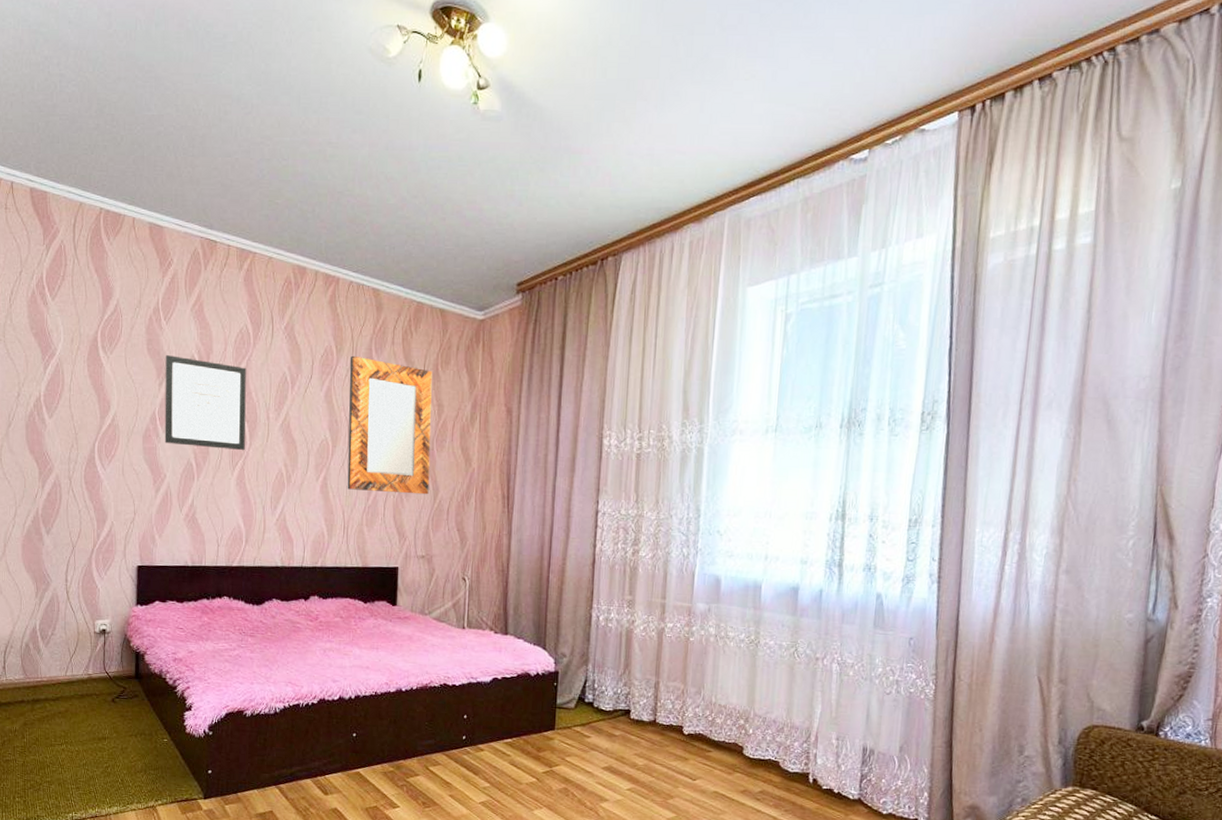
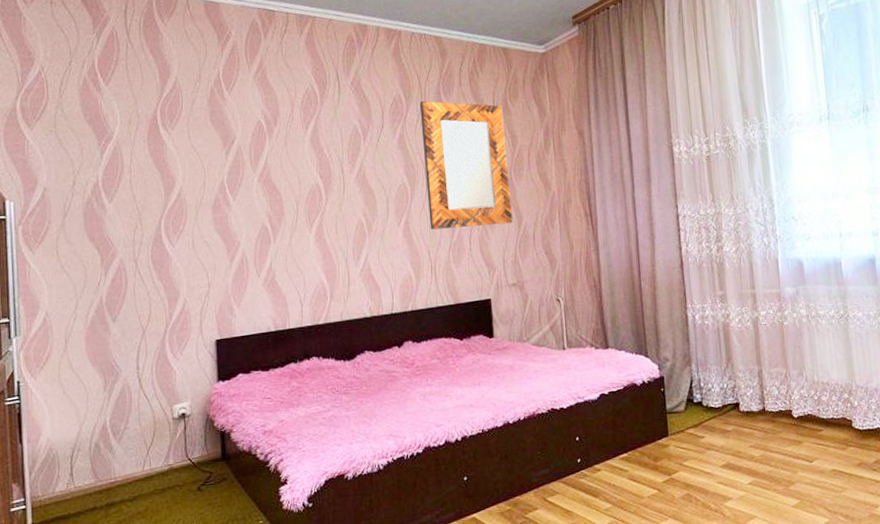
wall art: present [164,355,246,451] -> none [230,123,321,211]

